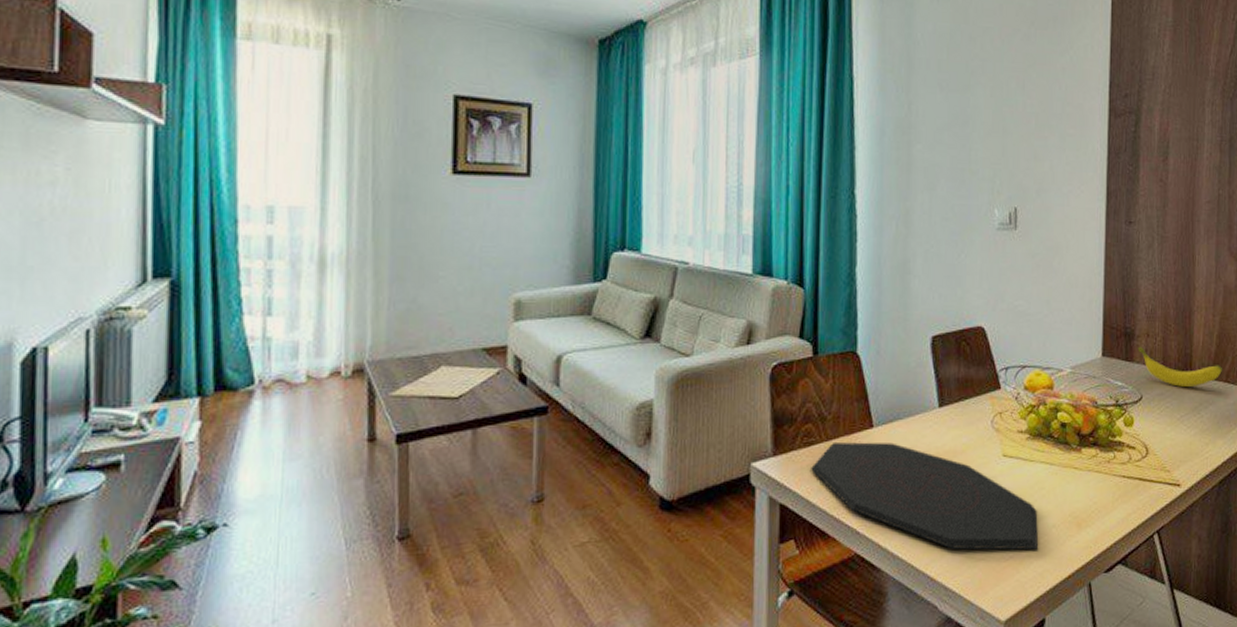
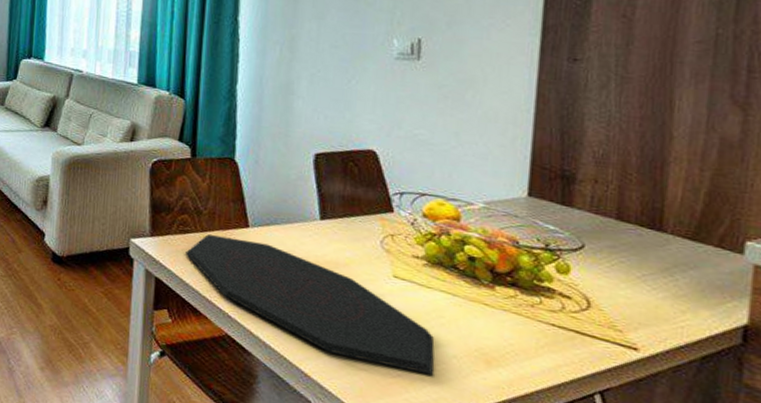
banana: present [1137,346,1223,387] -> none [579,191,715,246]

